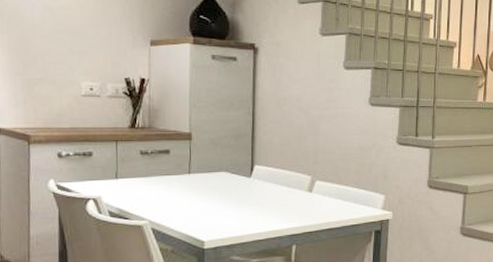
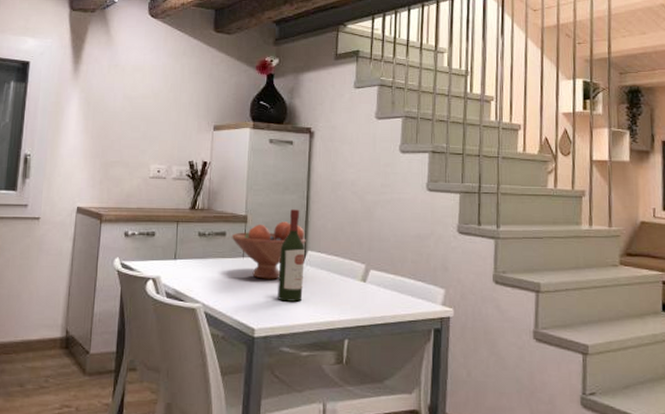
fruit bowl: none [175,138,253,194] -> present [231,221,306,279]
wine bottle: none [226,125,252,214] -> present [278,209,305,302]

